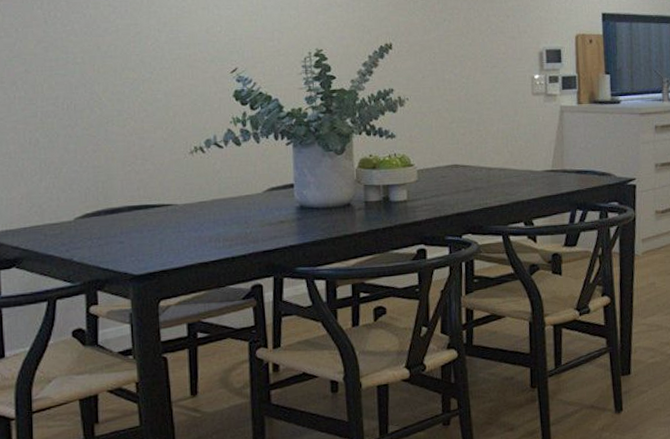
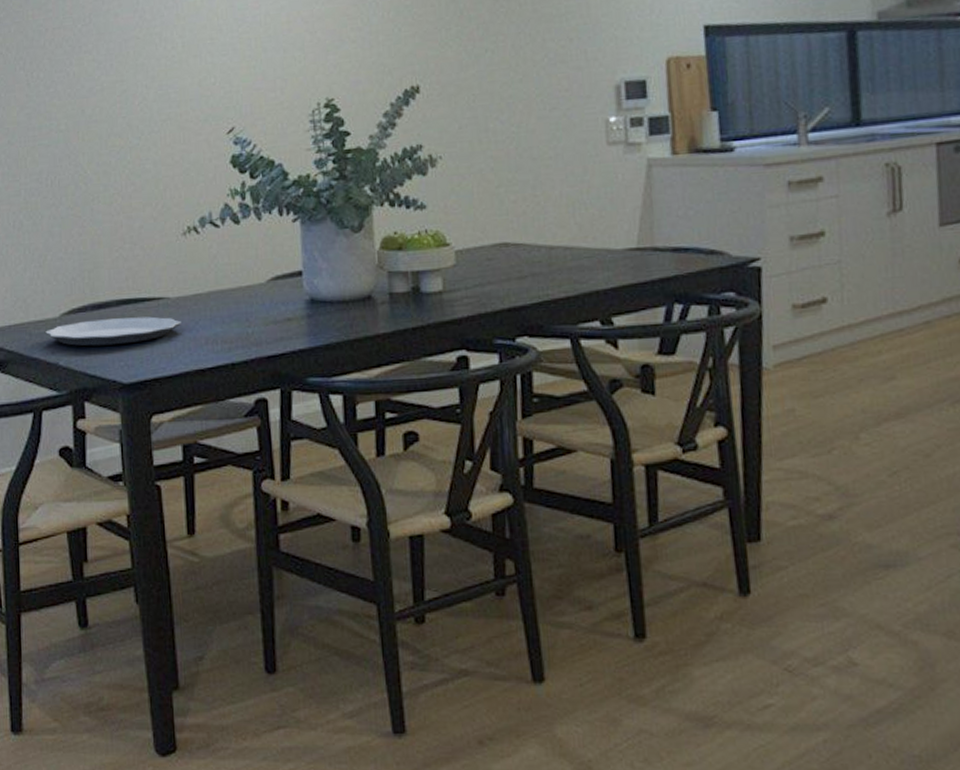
plate: none [60,220,188,245] -> present [45,316,181,346]

